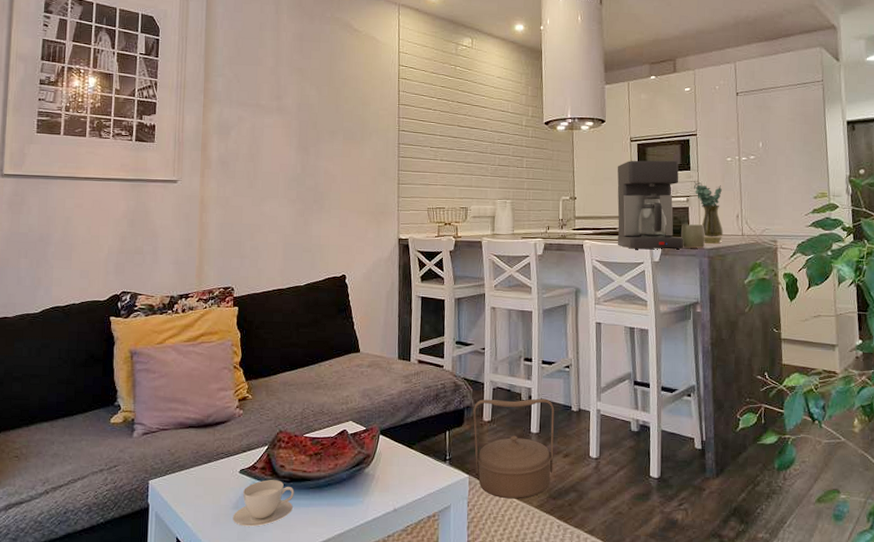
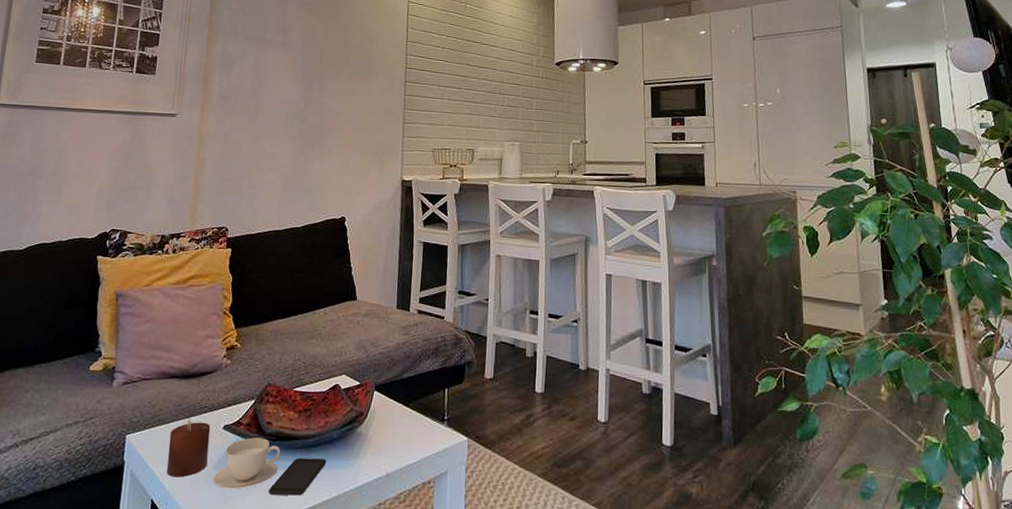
candle: none [188,463,228,517] -> present [166,417,211,478]
mobile phone: none [285,497,338,531] -> present [268,457,327,496]
basket: present [473,398,555,499] -> none [474,354,561,466]
coffee maker: present [617,160,683,250] -> none [629,104,698,198]
mug: present [681,224,705,249] -> none [696,171,721,198]
vase: present [693,181,724,245] -> none [709,127,740,194]

